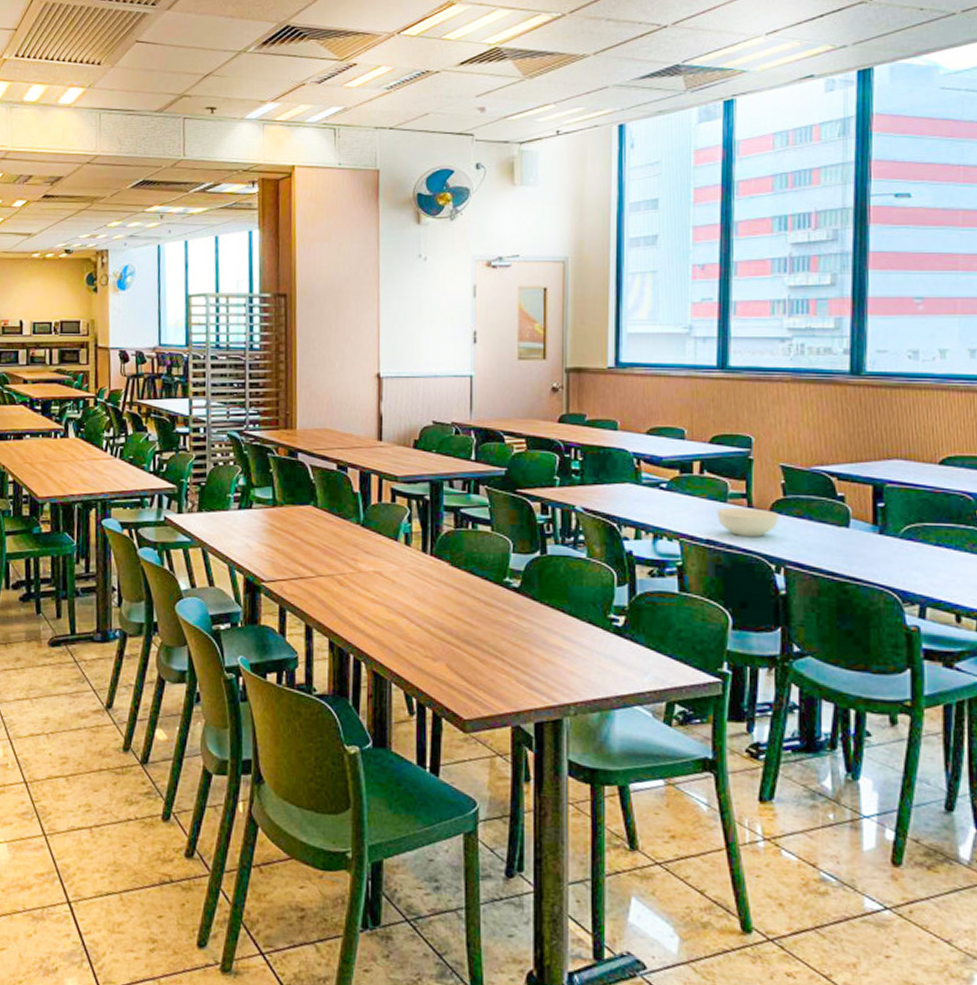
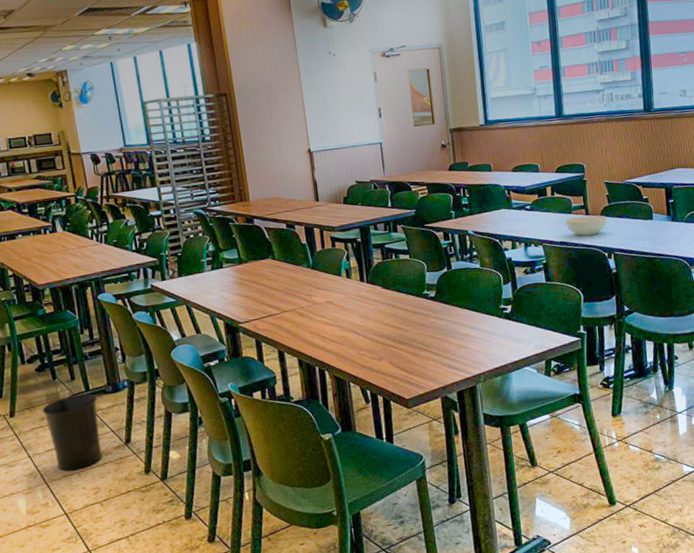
waste bin: none [18,637,82,731] -> present [42,394,102,471]

